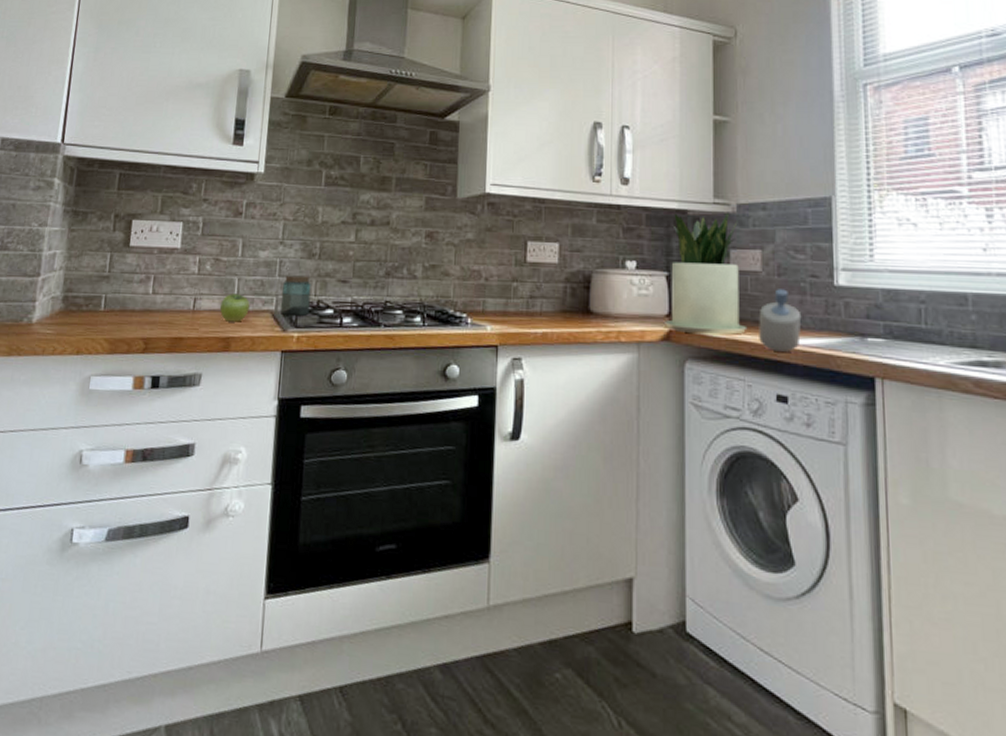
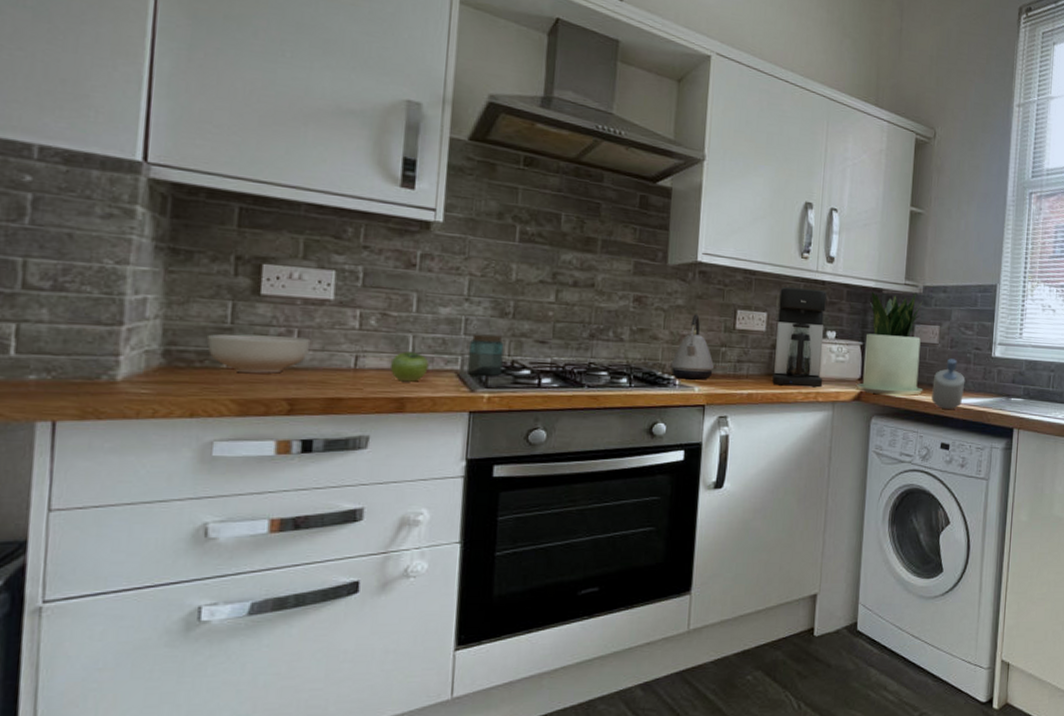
bowl: none [91,281,163,316] -> present [206,334,311,374]
kettle: none [462,248,506,318] -> present [670,314,714,380]
coffee maker: none [568,213,625,326] -> present [772,287,827,388]

